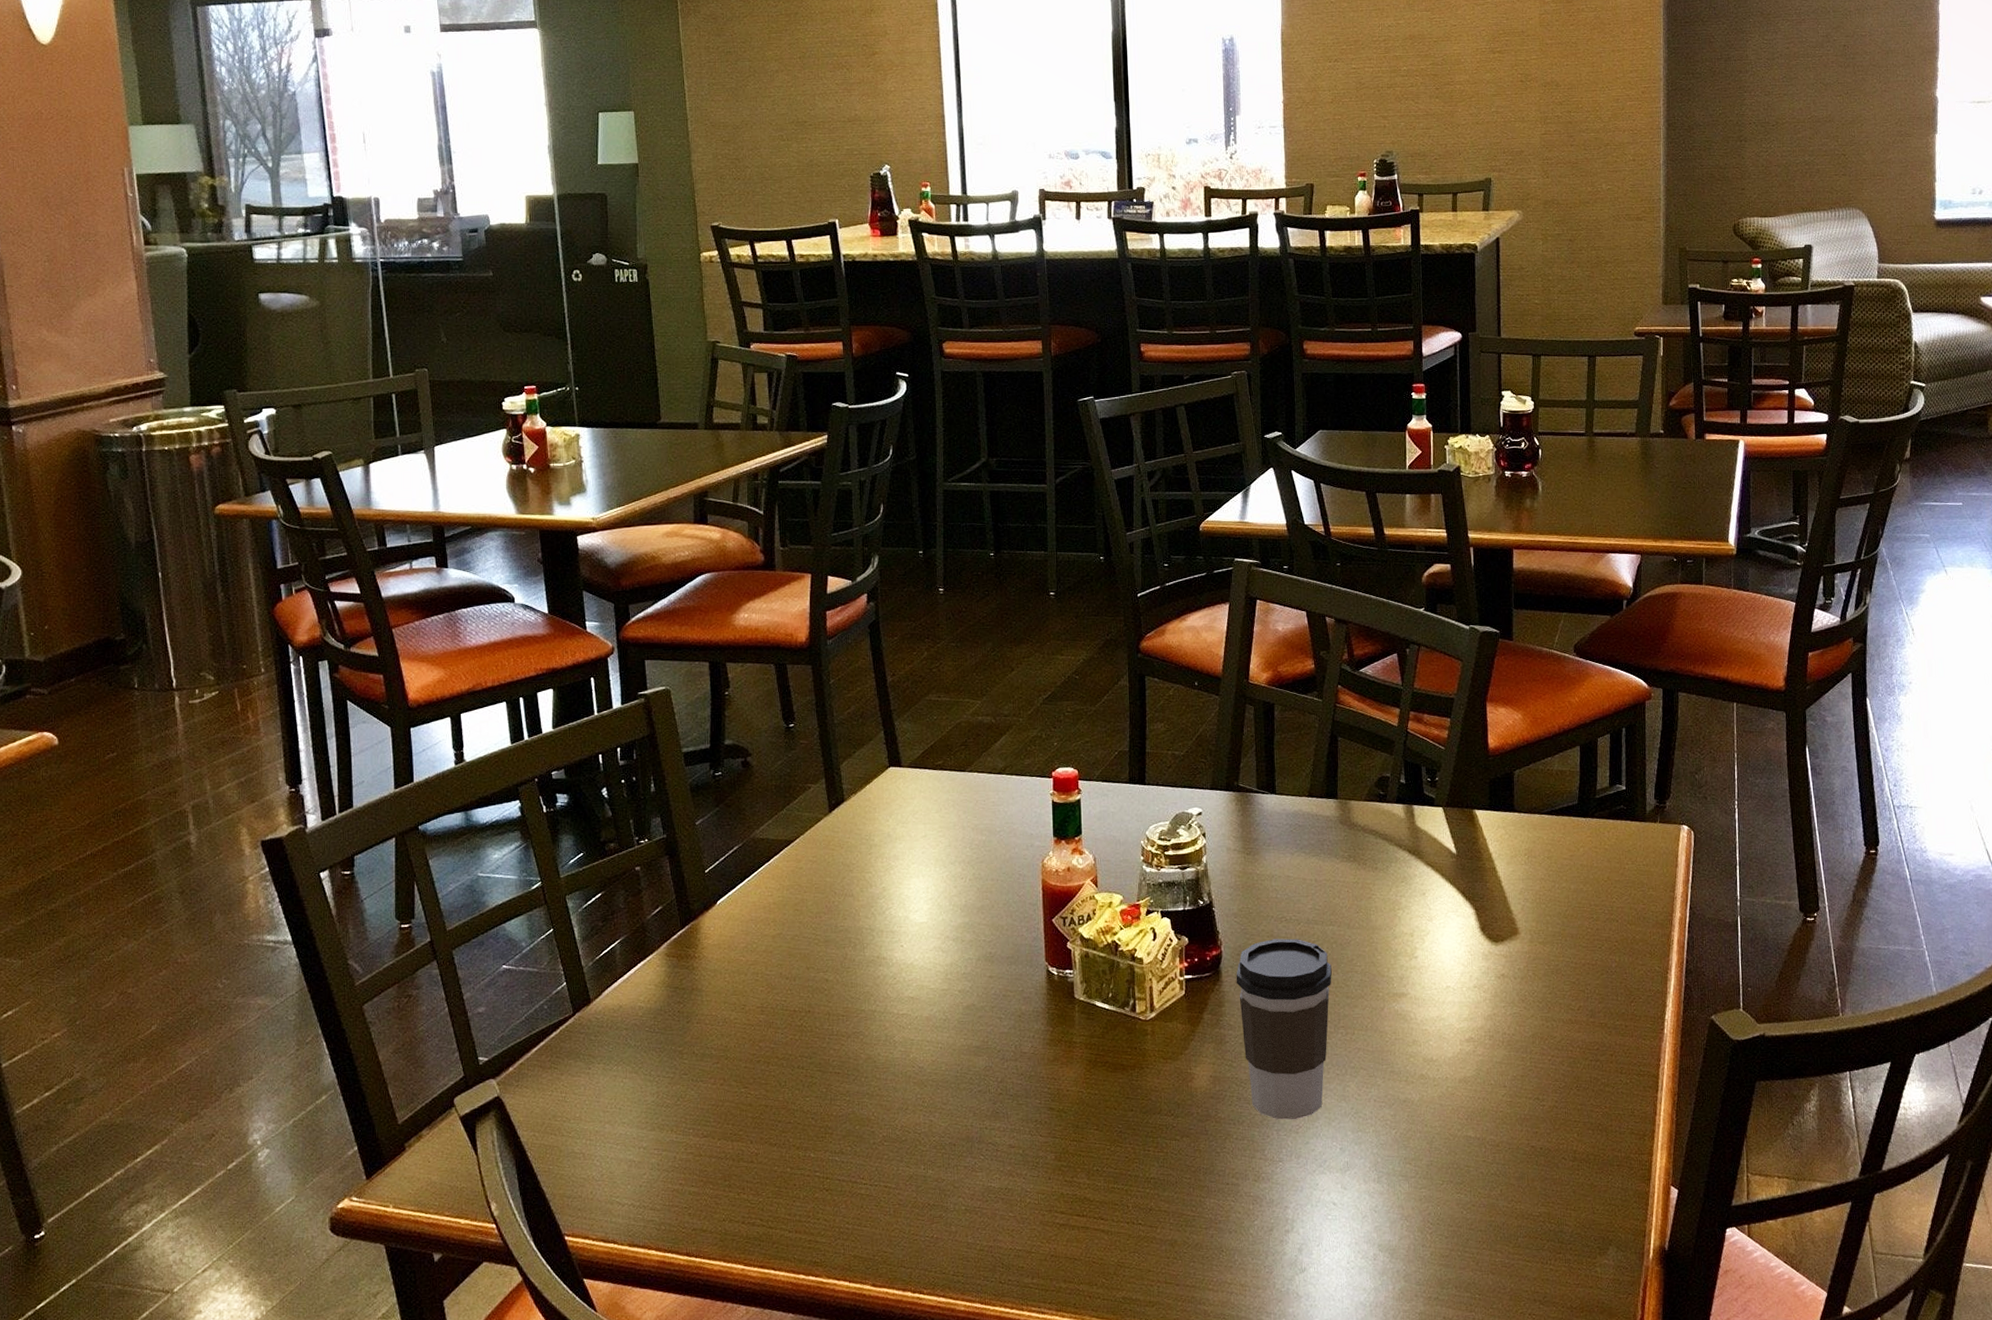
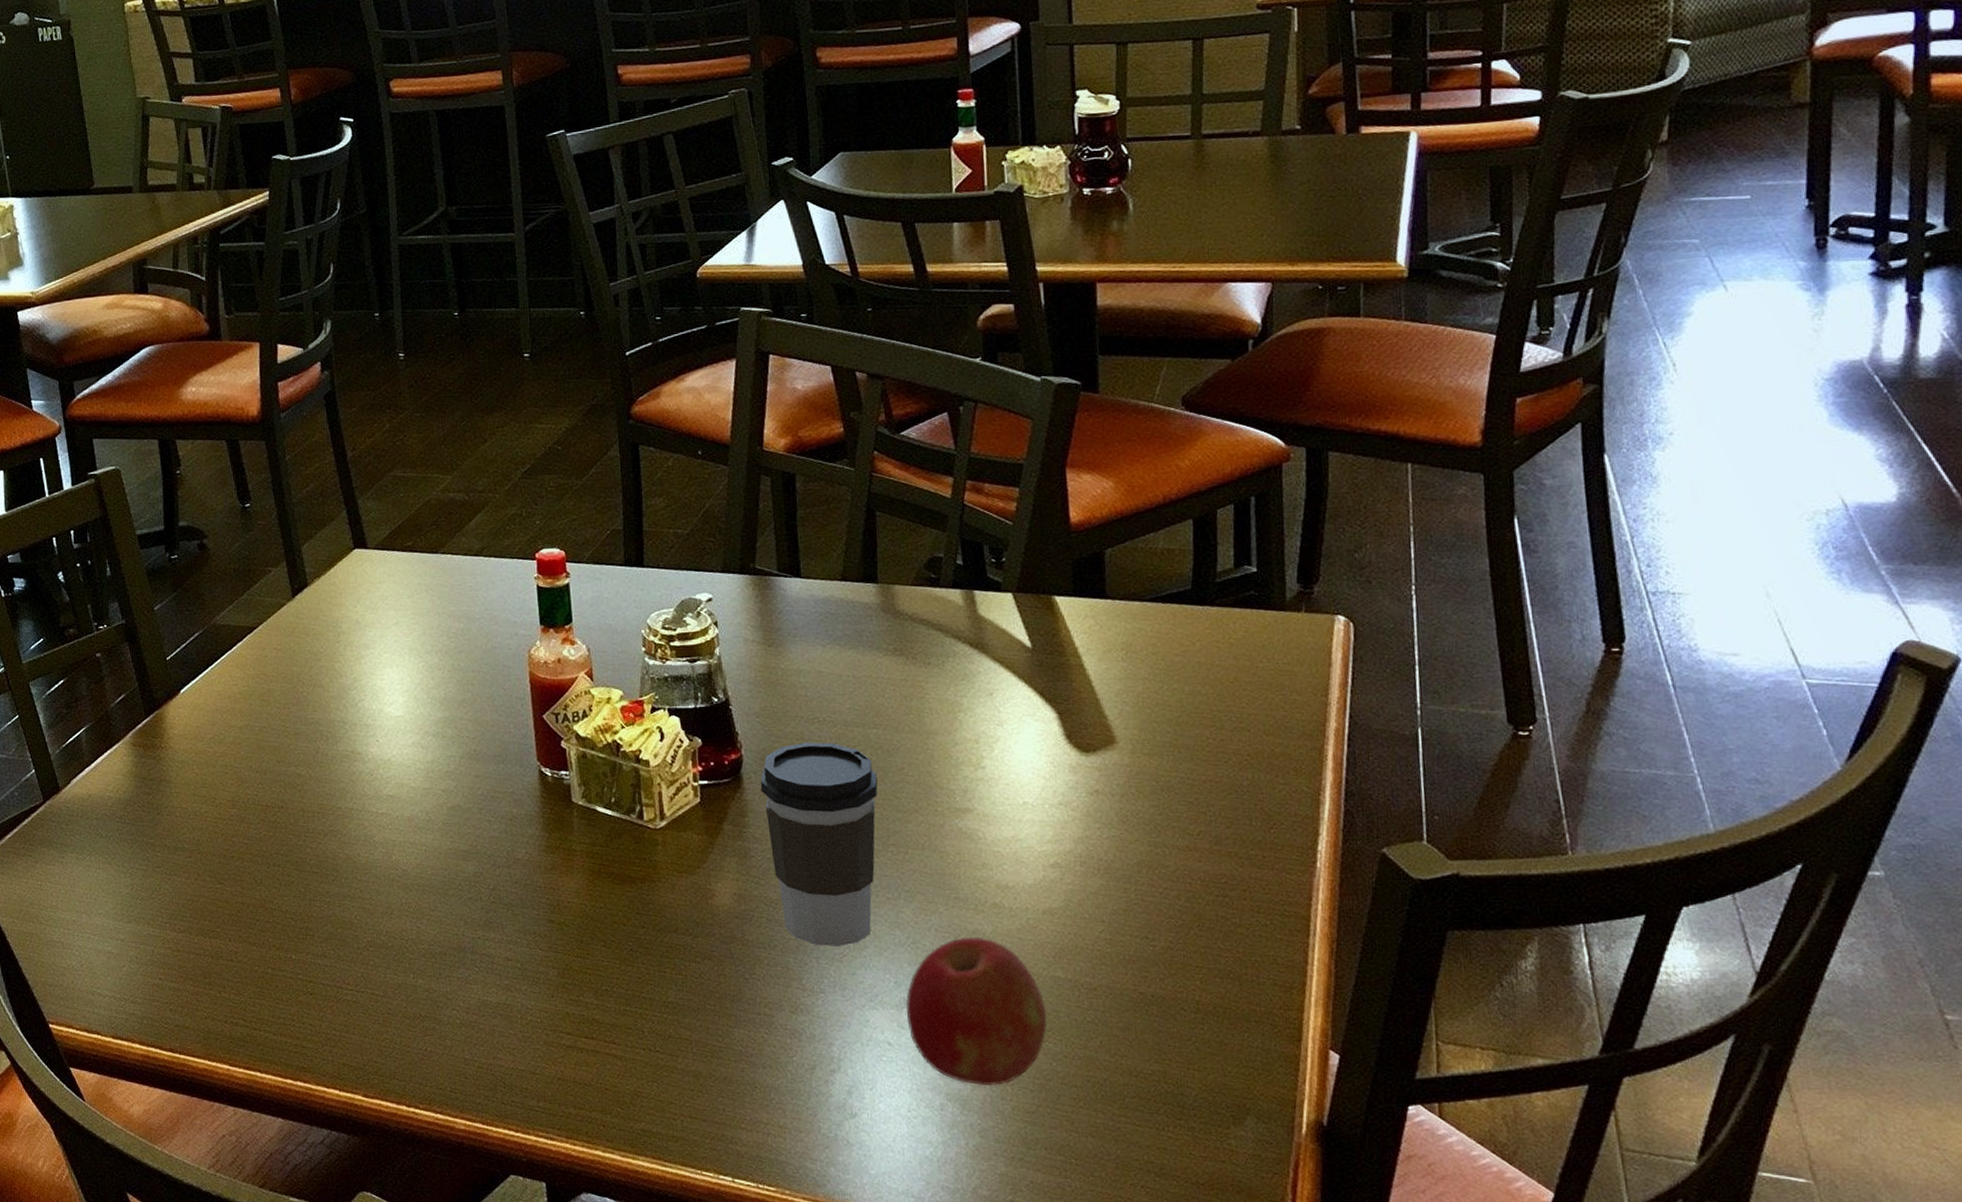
fruit: none [1348,1104,1460,1236] -> present [905,936,1047,1086]

